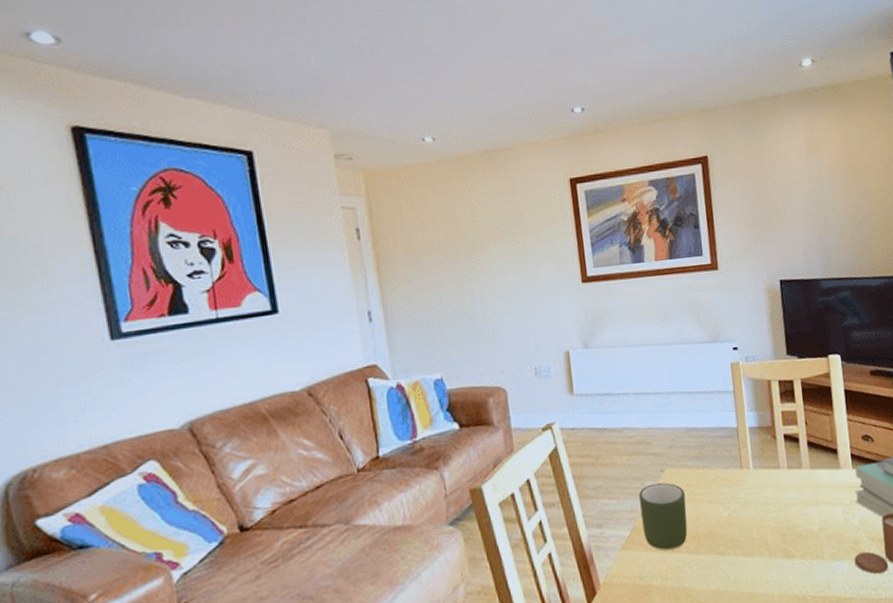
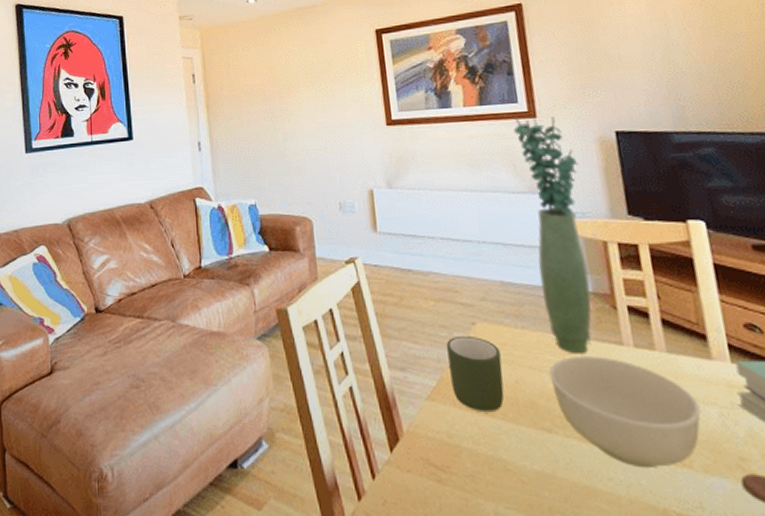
vase: none [699,268,757,483] -> present [513,115,592,353]
bowl: none [723,481,831,568] -> present [548,356,701,469]

